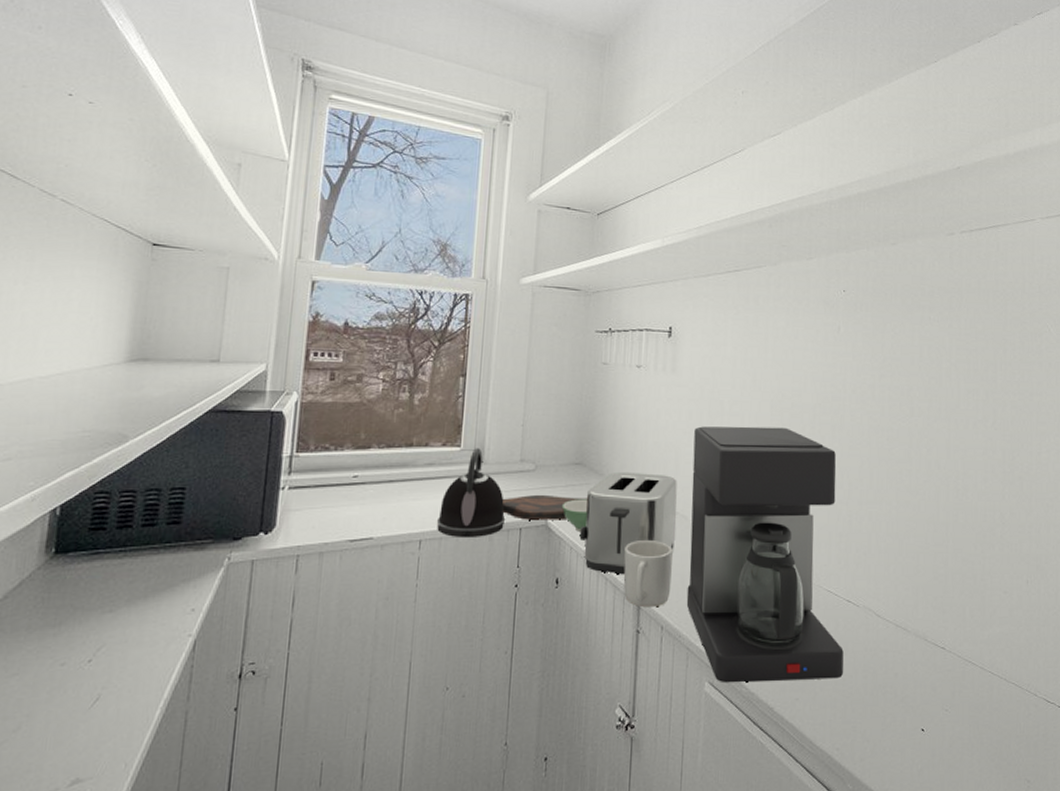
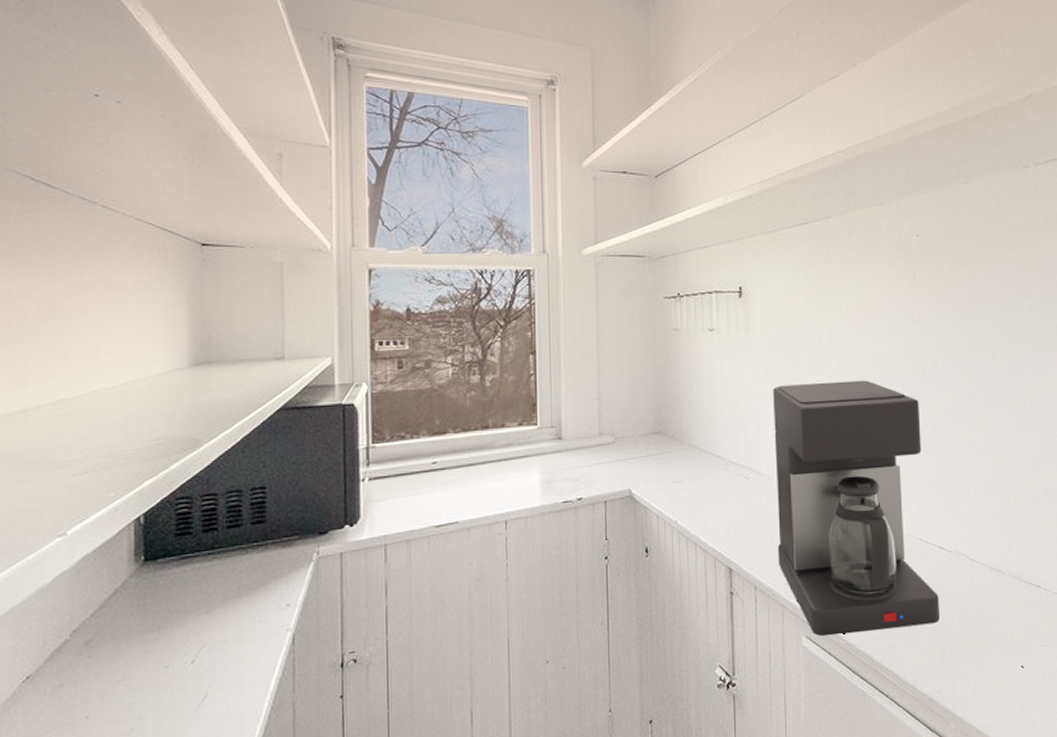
kettle: present [436,448,506,539] -> none [520,425,590,516]
cutting board: present [502,494,587,520] -> none [585,466,670,493]
bowl: present [561,499,589,532] -> none [644,467,672,500]
toaster: present [579,471,677,575] -> none [665,436,762,539]
mug: present [623,539,673,608] -> none [712,502,761,570]

